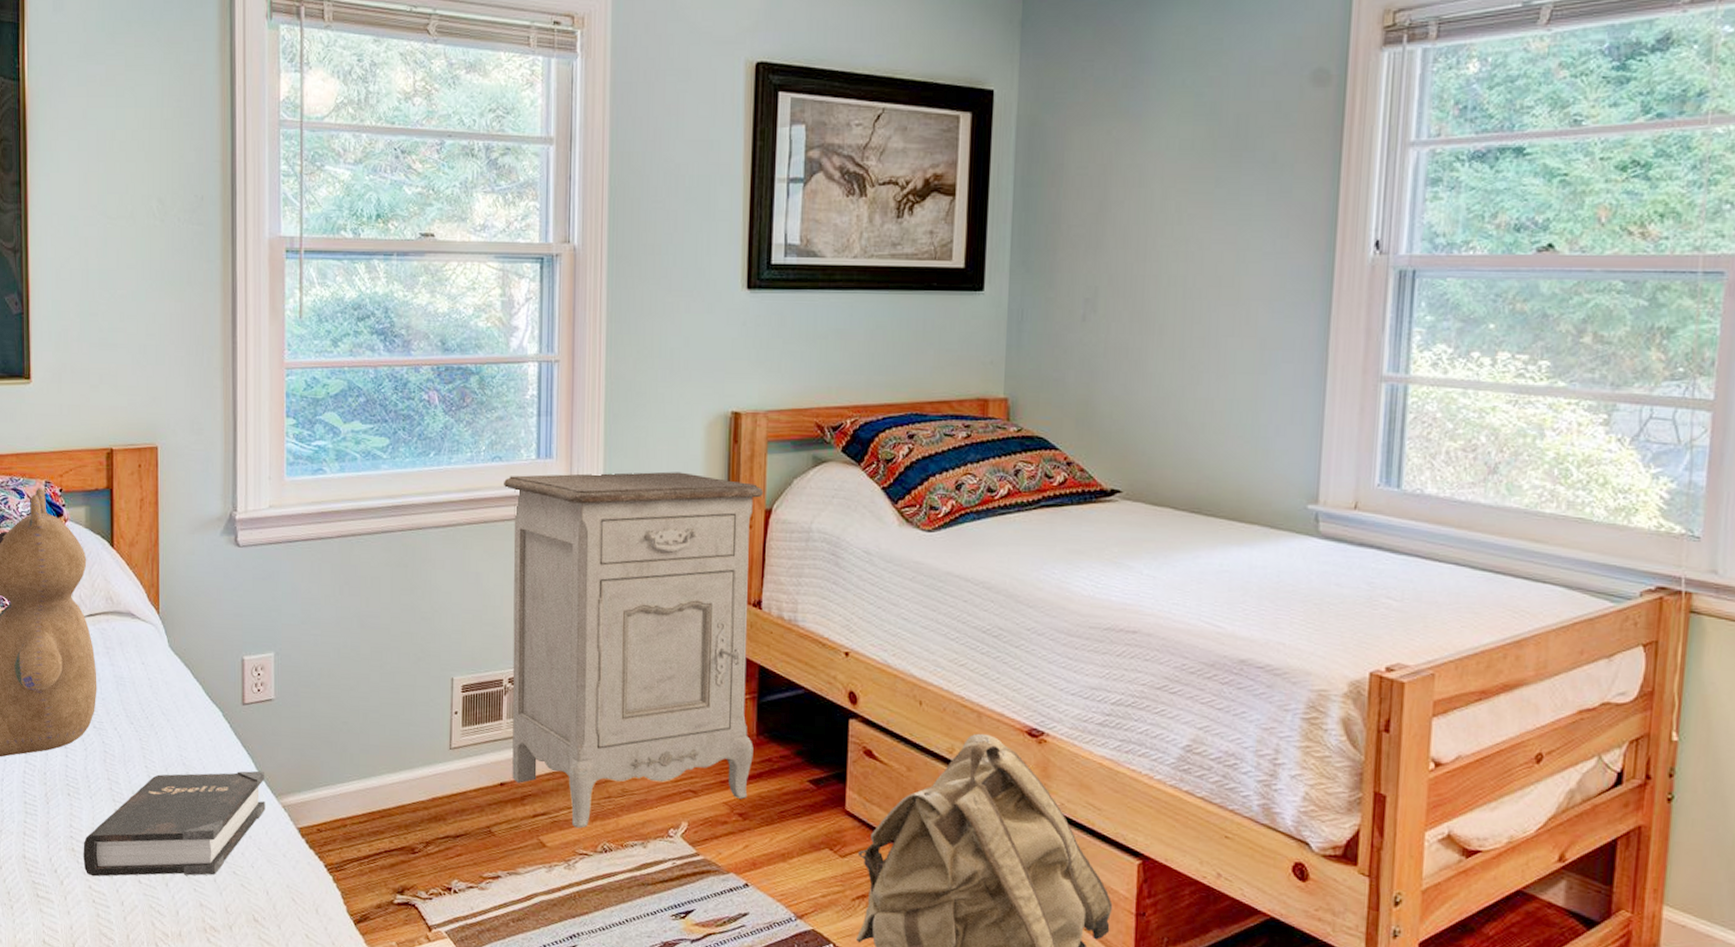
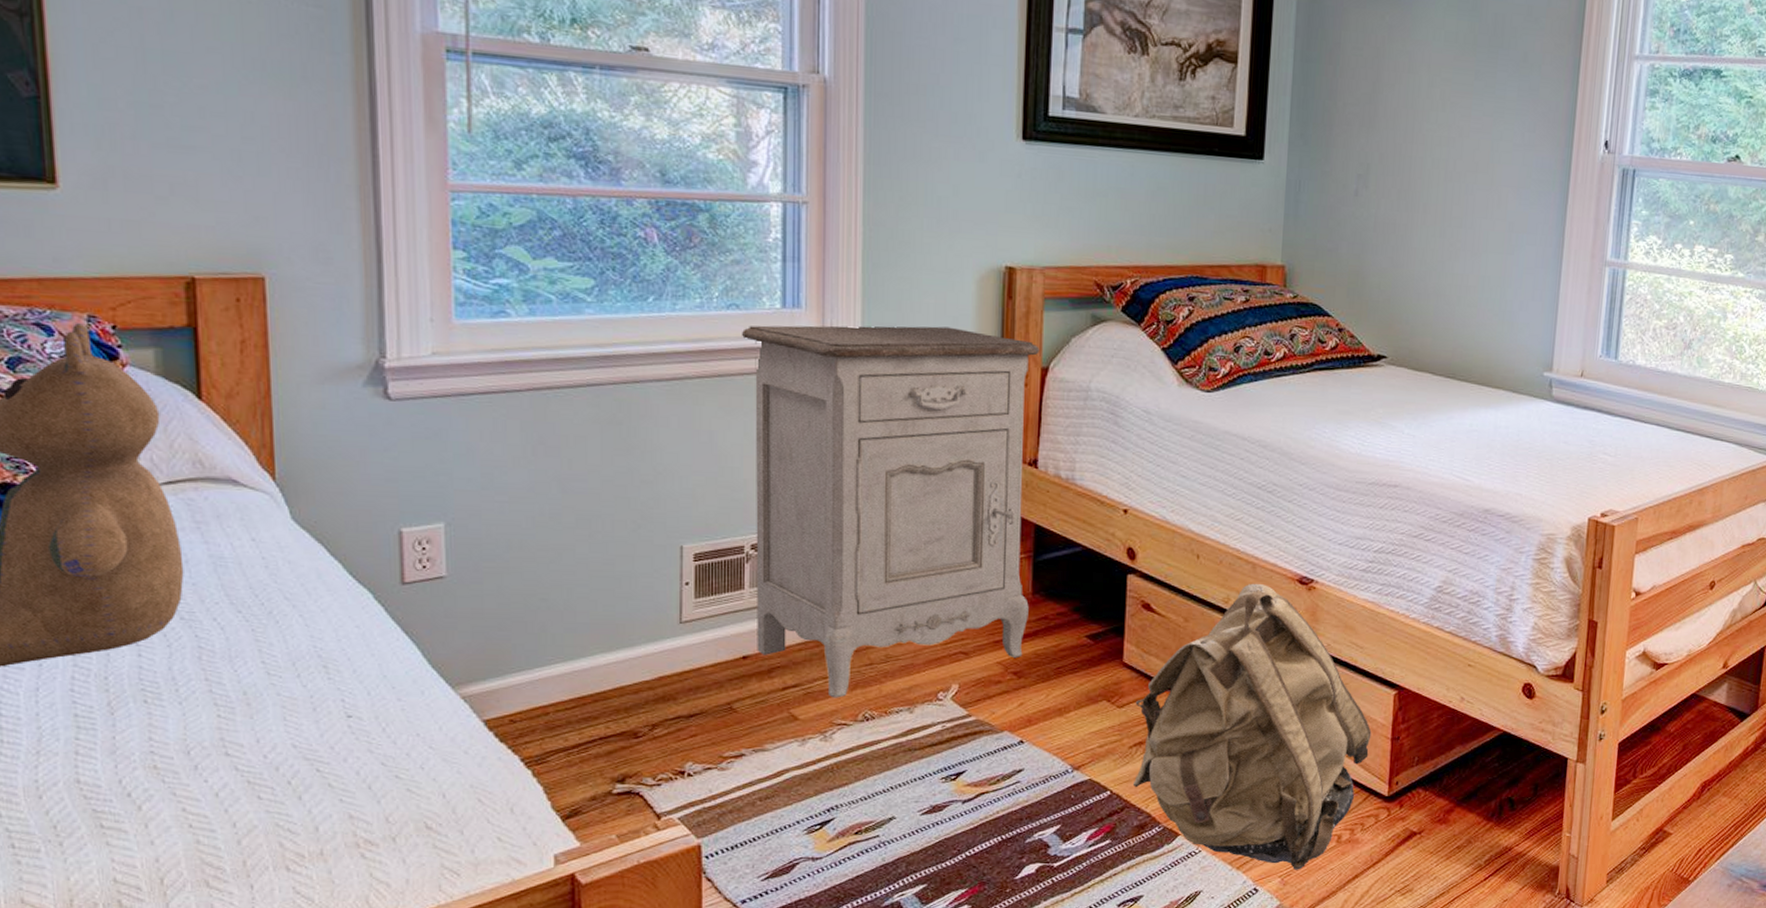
hardback book: present [83,770,266,877] -> none [170,659,438,797]

